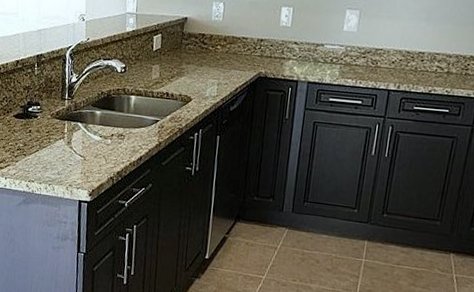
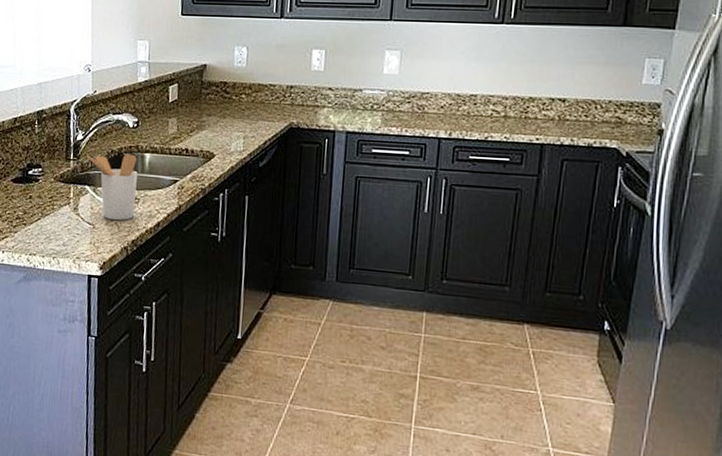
utensil holder: none [79,95,124,154] -> present [86,153,138,221]

